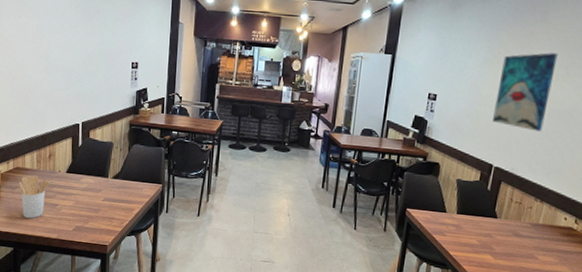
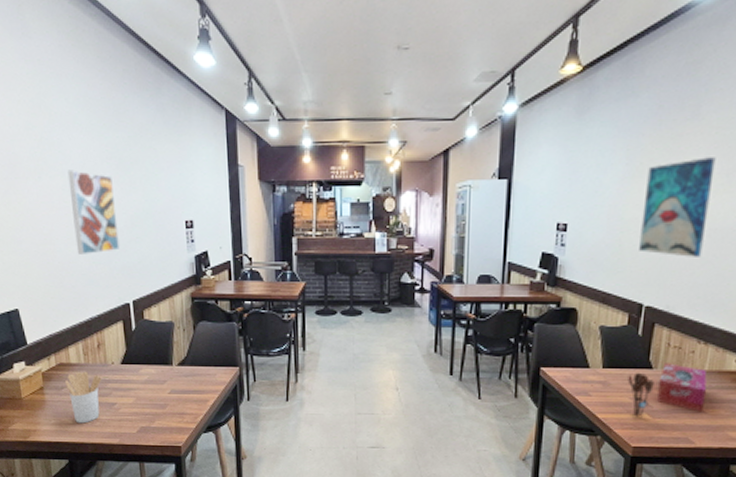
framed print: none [42,13,78,82] -> present [67,170,120,254]
utensil holder: none [476,220,498,257] -> present [628,372,654,417]
tissue box: none [499,214,541,258] -> present [657,363,707,412]

